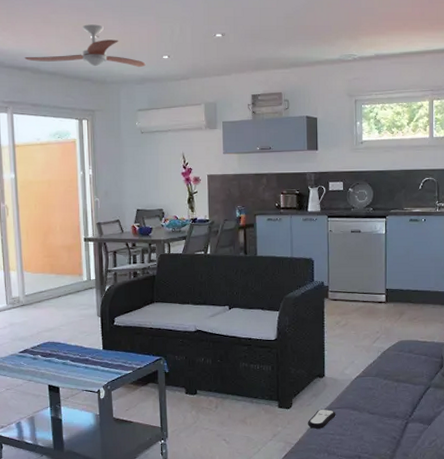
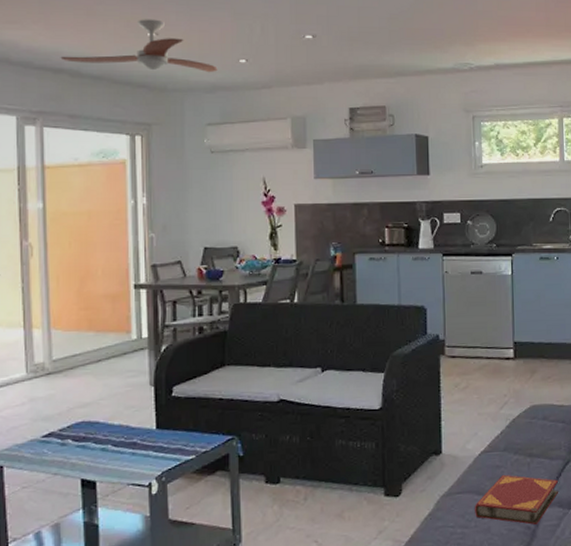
remote control: present [307,409,336,429] -> none [421,495,457,521]
hardback book: none [351,395,420,436] -> present [475,474,558,525]

